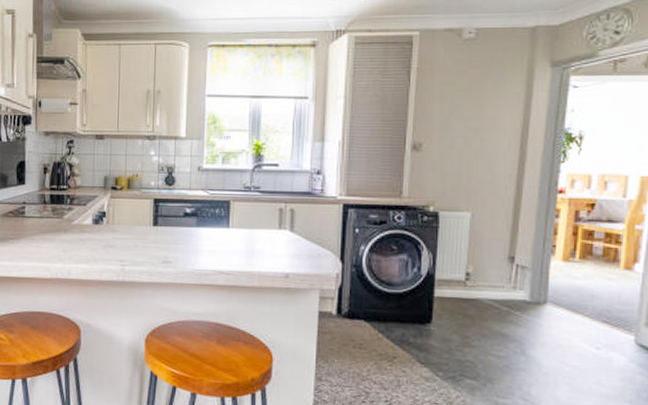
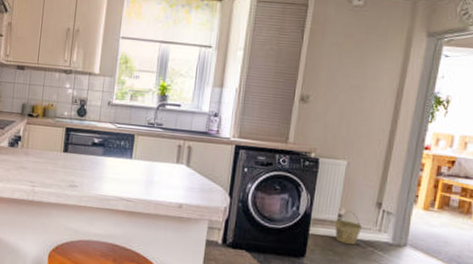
bucket: none [463,268,495,306] -> present [335,211,363,245]

